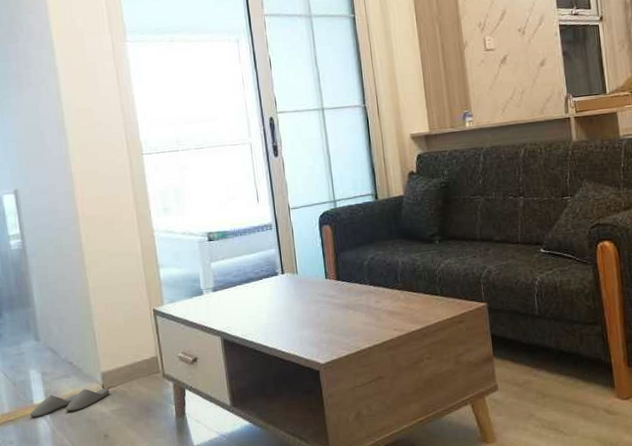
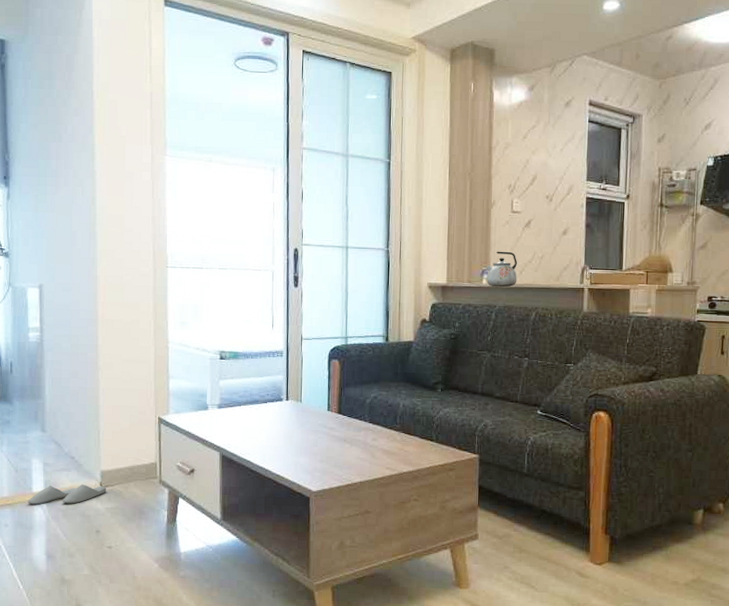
kettle: none [467,90,501,129] -> present [486,251,517,288]

